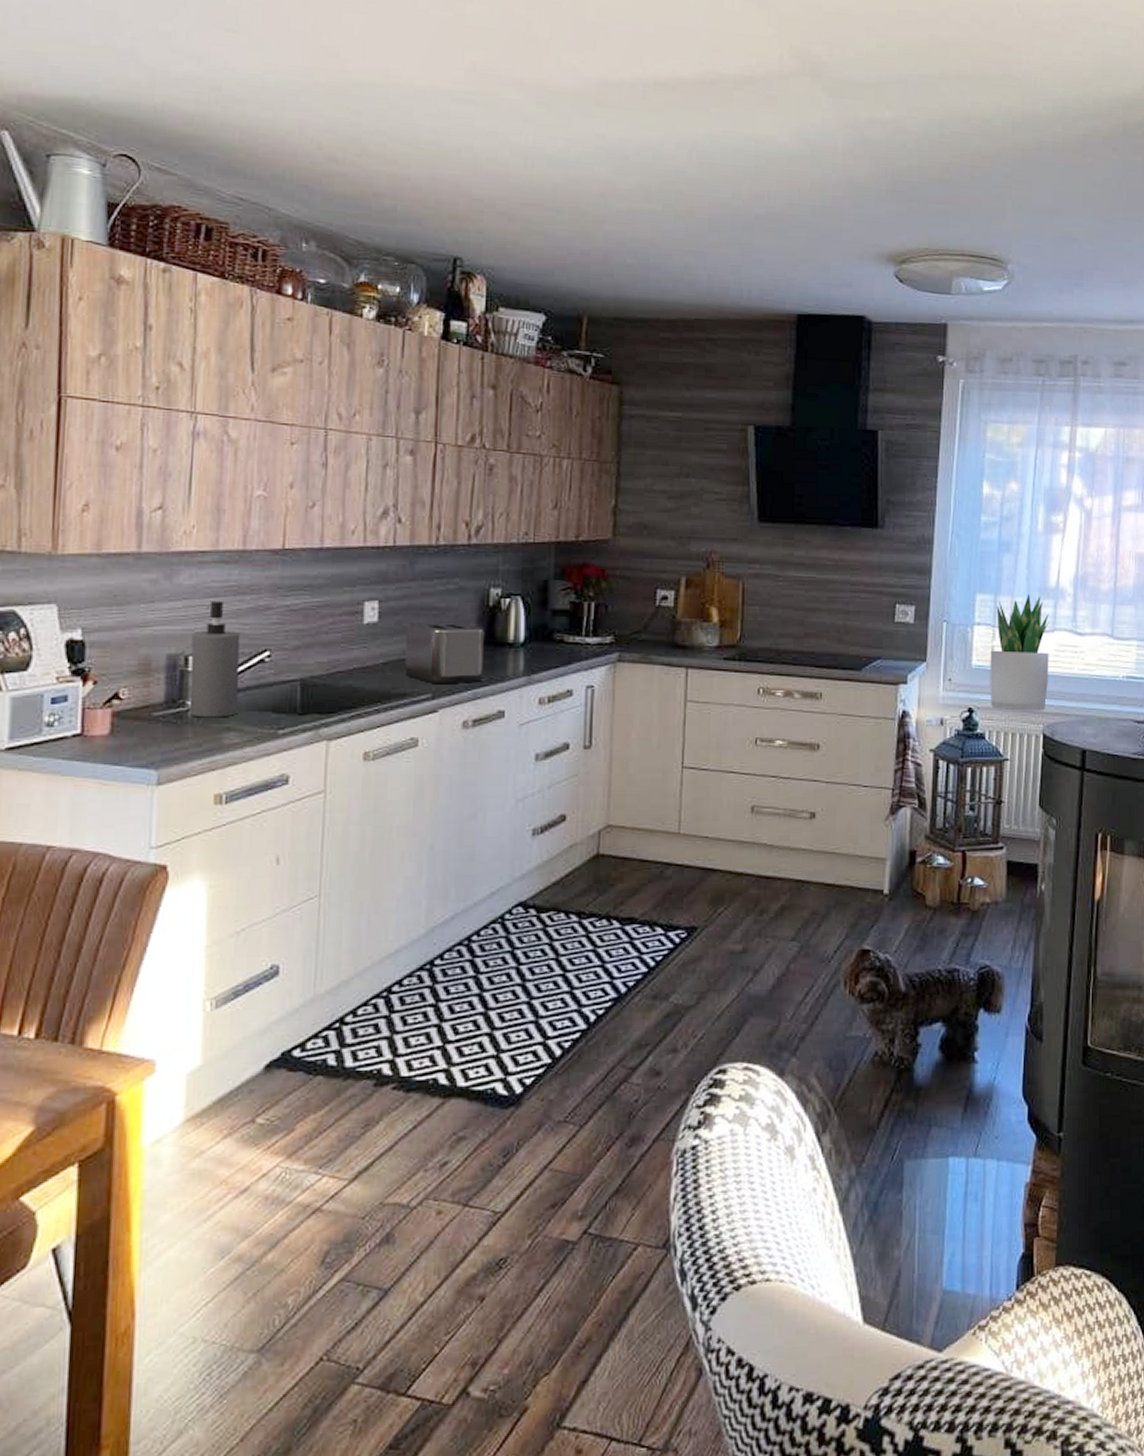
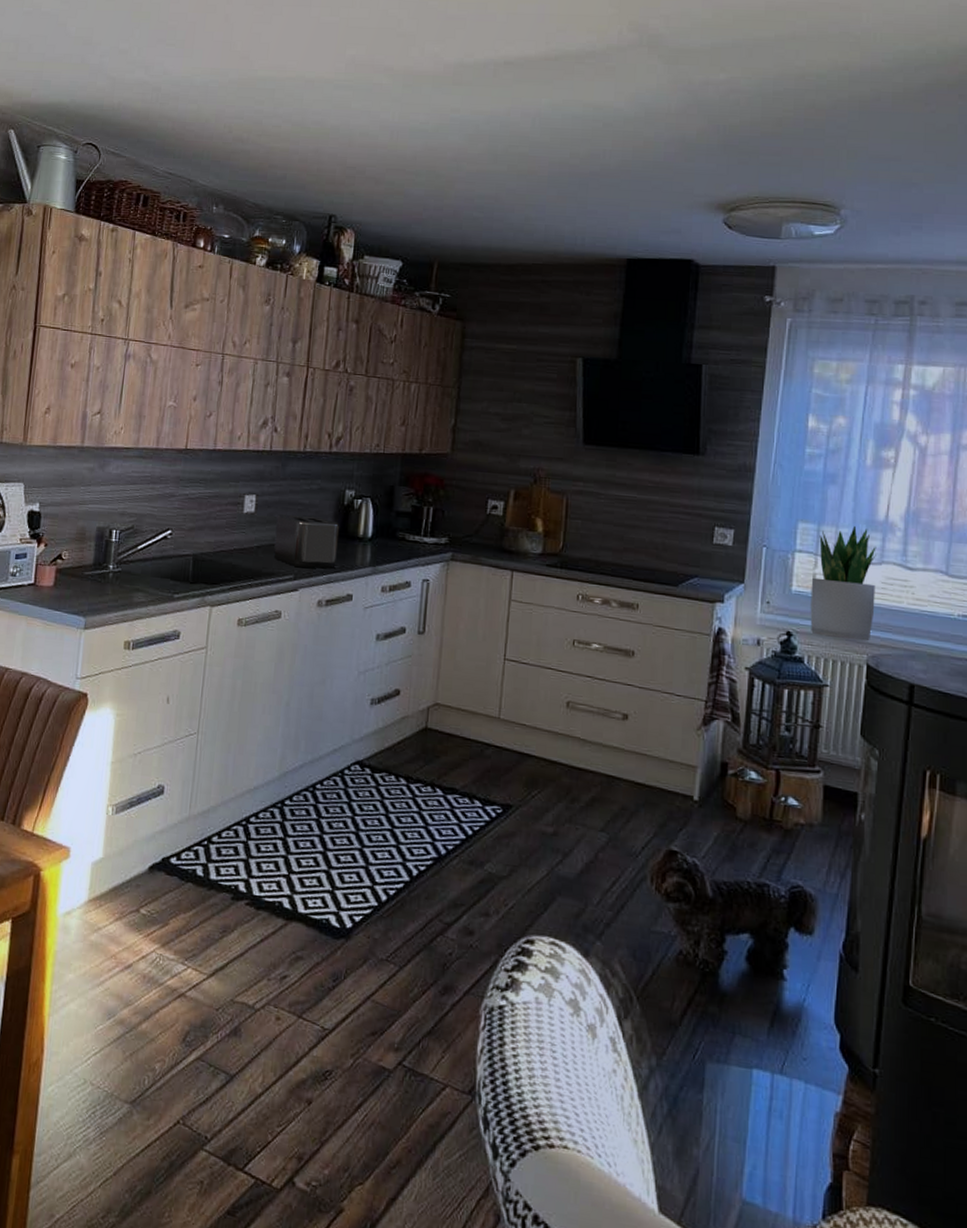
soap dispenser: present [189,600,240,718] -> none [110,487,150,581]

